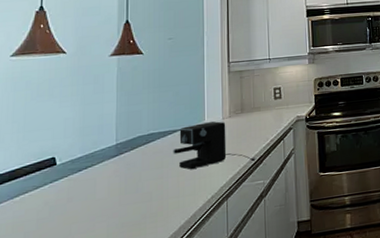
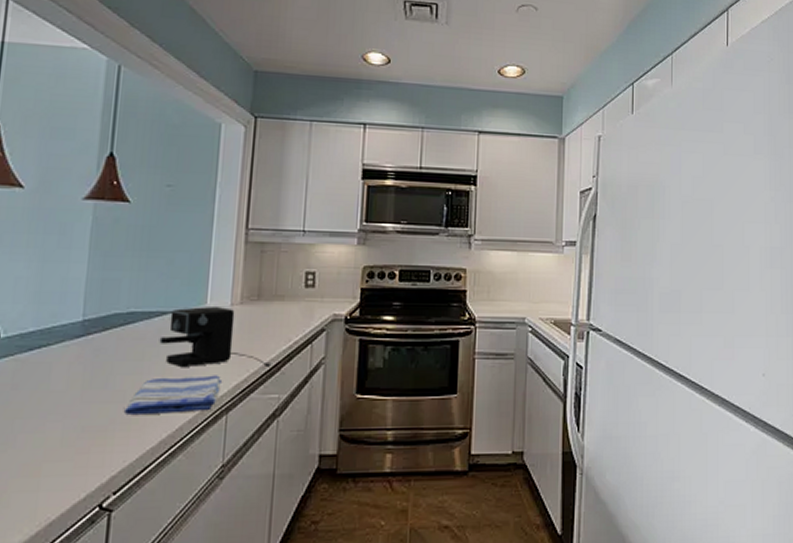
dish towel: none [152,172,222,211] -> present [125,375,223,416]

